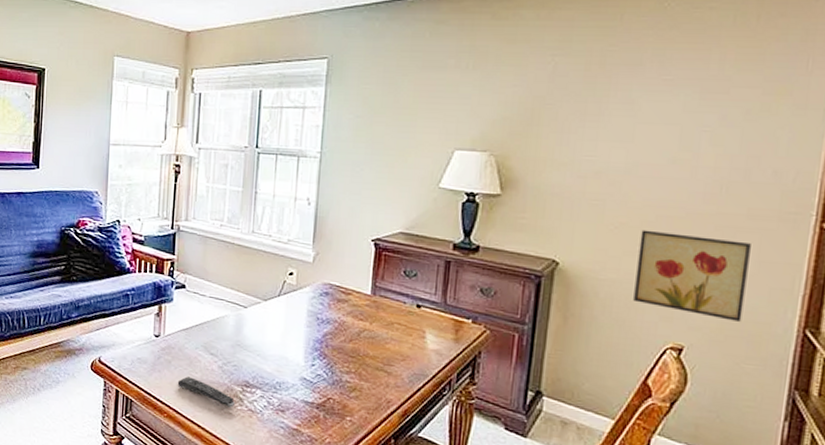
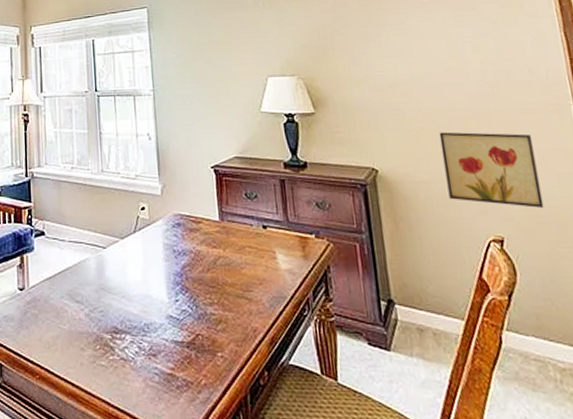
remote control: present [177,376,235,408] -> none [46,330,106,359]

